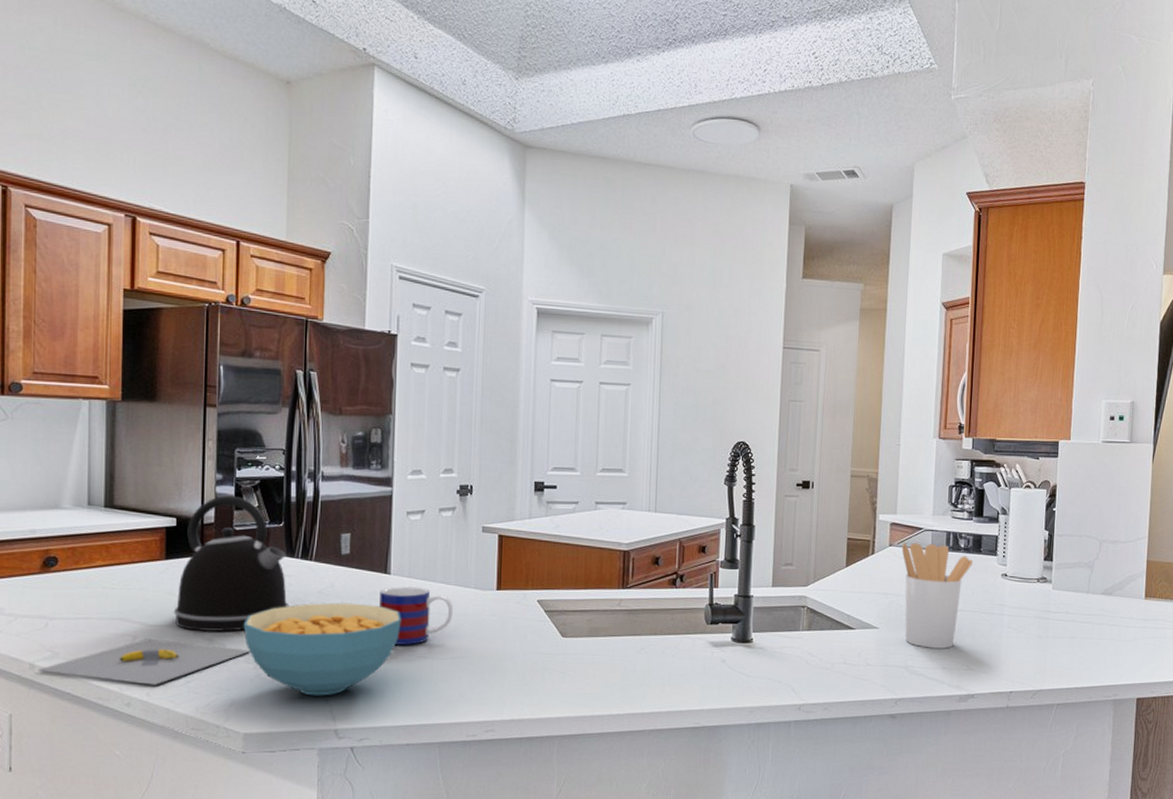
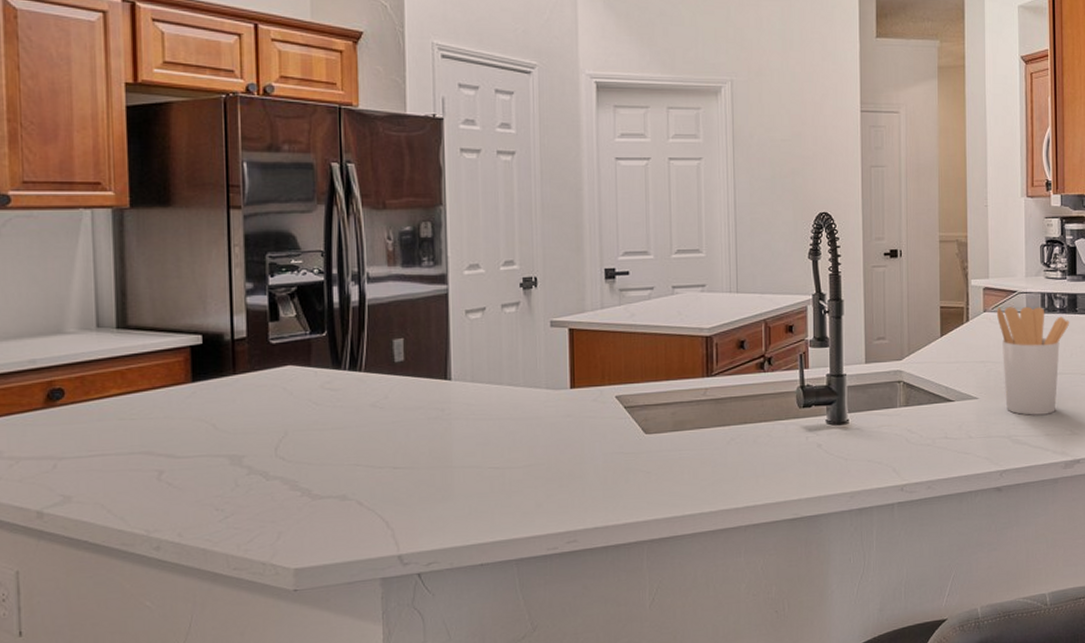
banana: present [38,638,251,685] -> none [47,472,297,524]
kettle: present [173,495,289,632] -> none [204,305,339,459]
cereal bowl: present [243,602,401,696] -> none [287,414,467,521]
mug: present [379,586,454,645] -> none [441,391,524,456]

